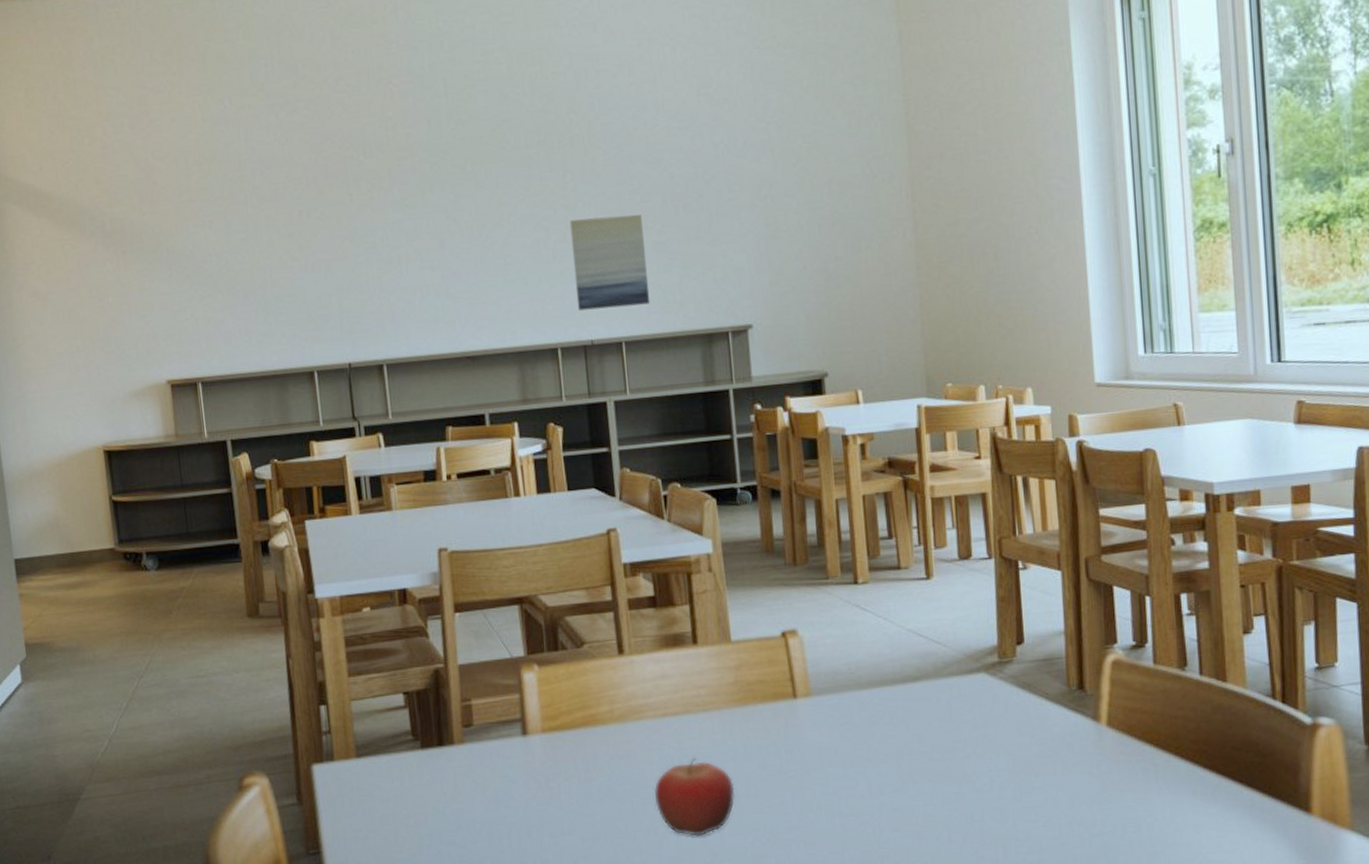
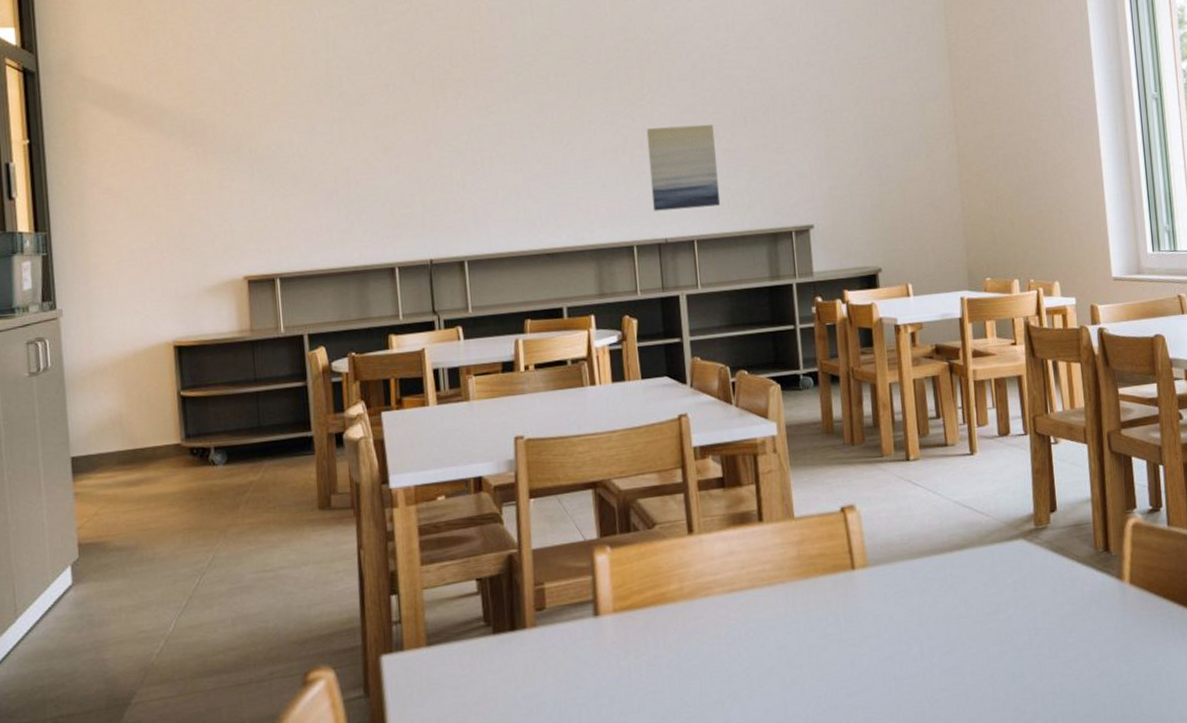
fruit: present [653,756,736,836] -> none [721,629,798,707]

